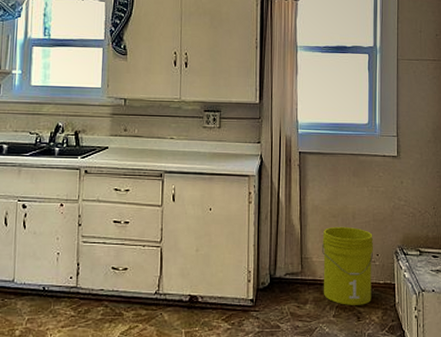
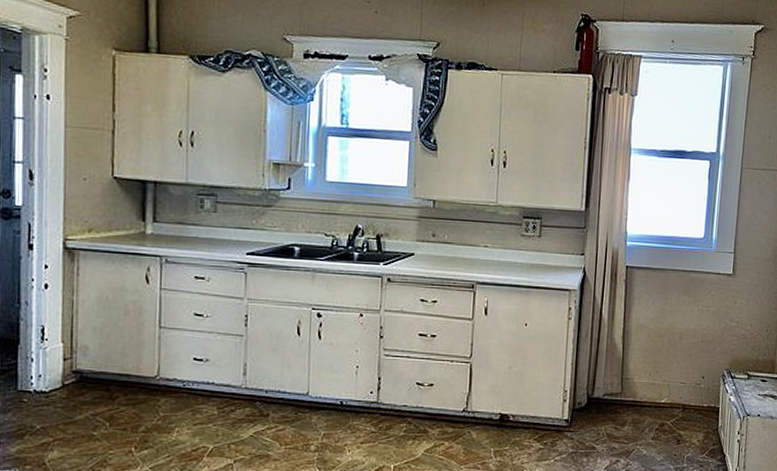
bucket: present [322,226,374,305] -> none [643,346,700,428]

